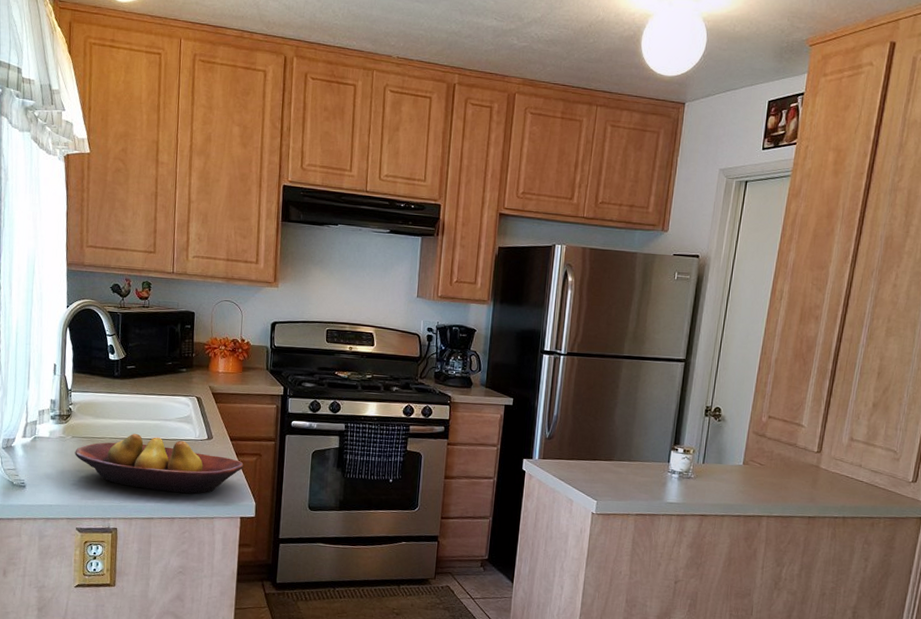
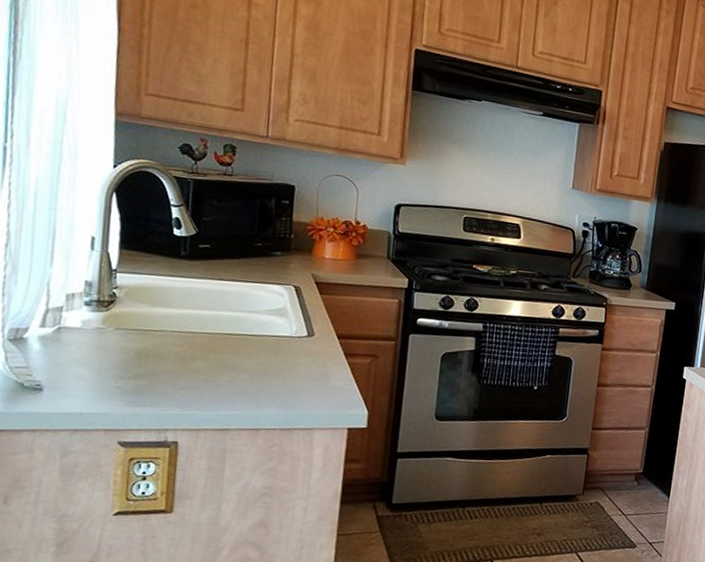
fruit bowl: present [75,434,244,494] -> none [119,327,354,401]

